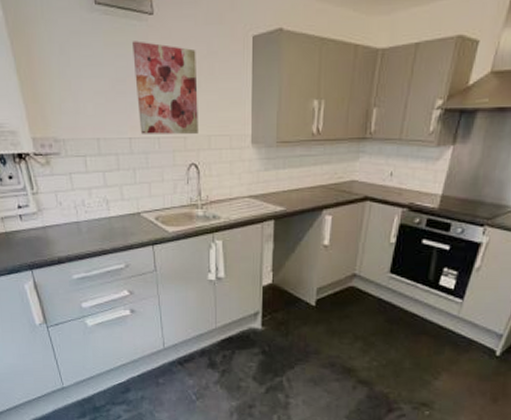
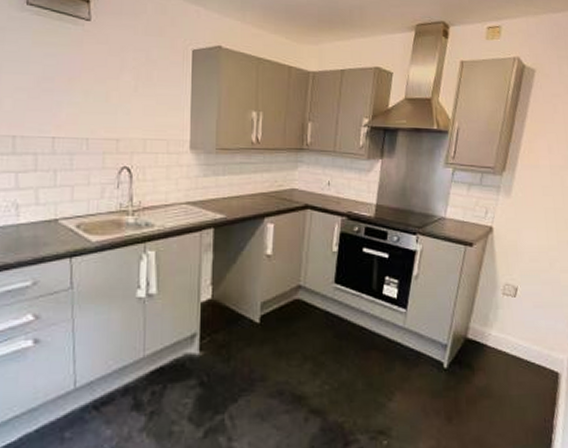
wall art: present [131,41,198,134] -> none [64,42,134,137]

